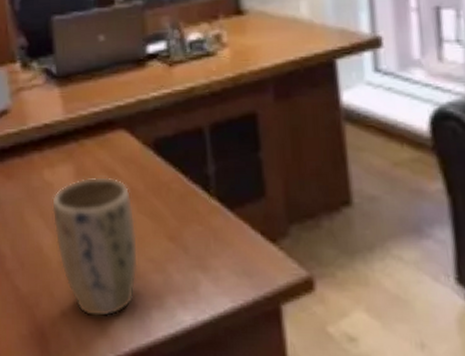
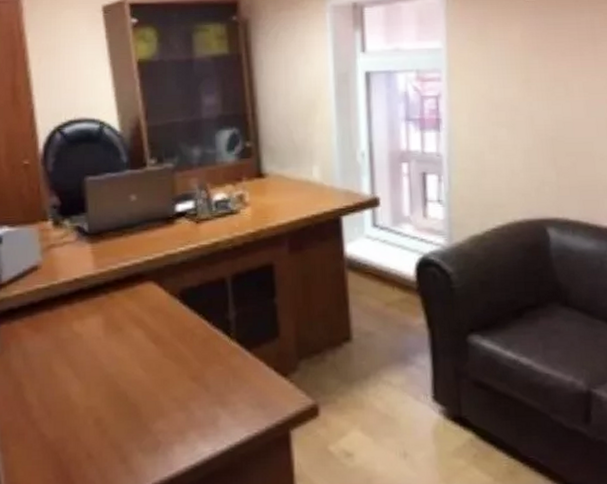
plant pot: present [51,175,139,318] -> none [80,325,163,456]

